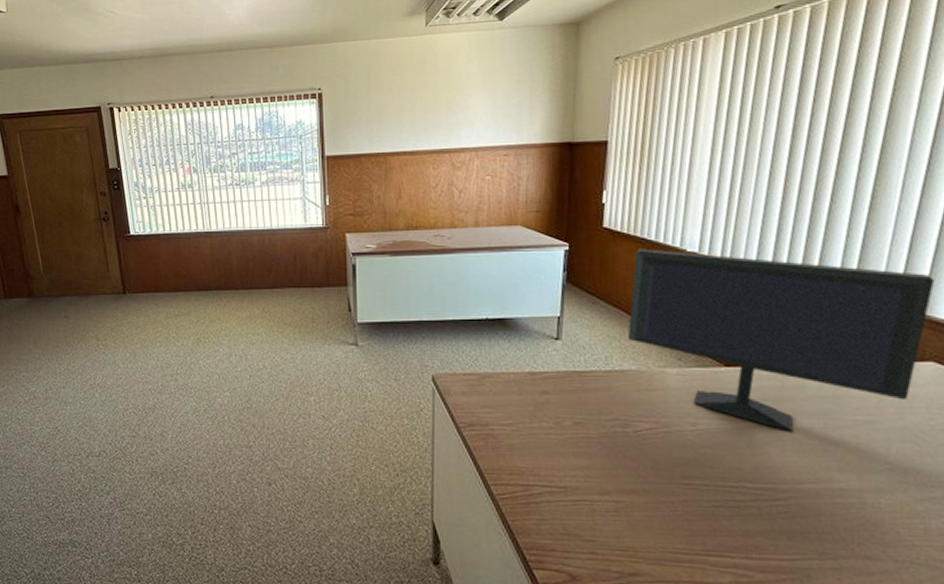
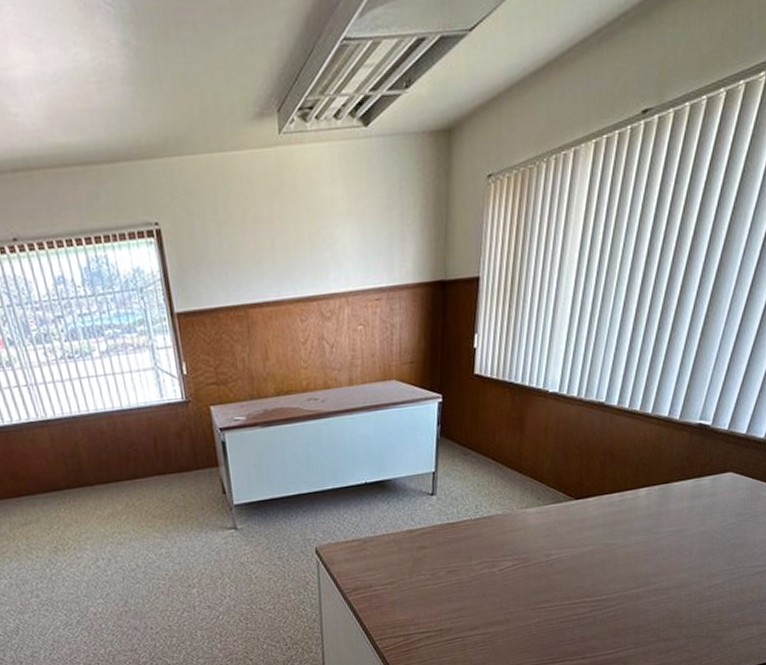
computer monitor: present [627,249,935,431] -> none [495,393,742,549]

